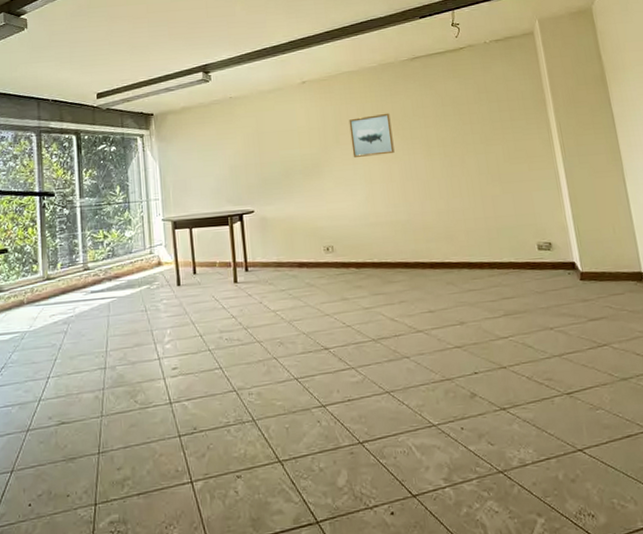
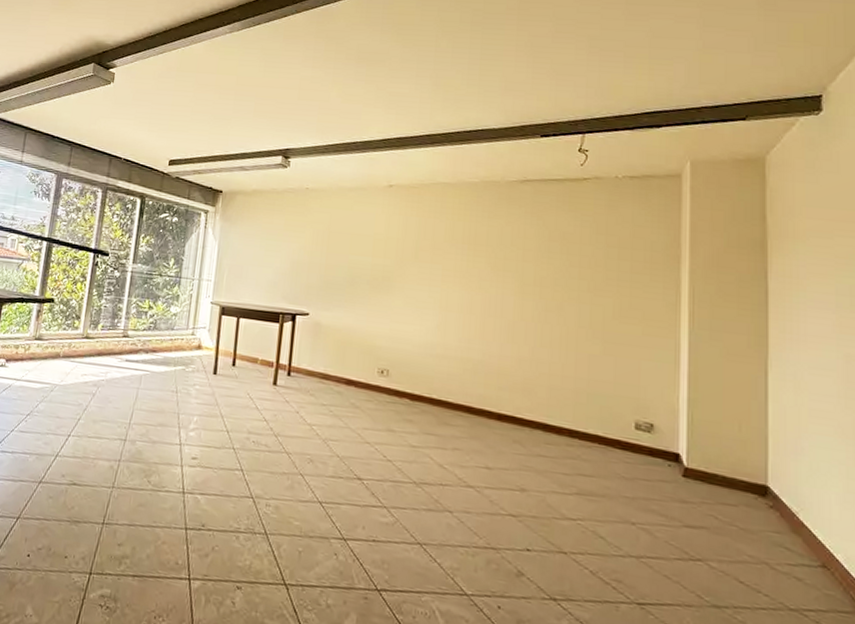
wall art: present [348,113,395,157] -> none [431,235,483,283]

